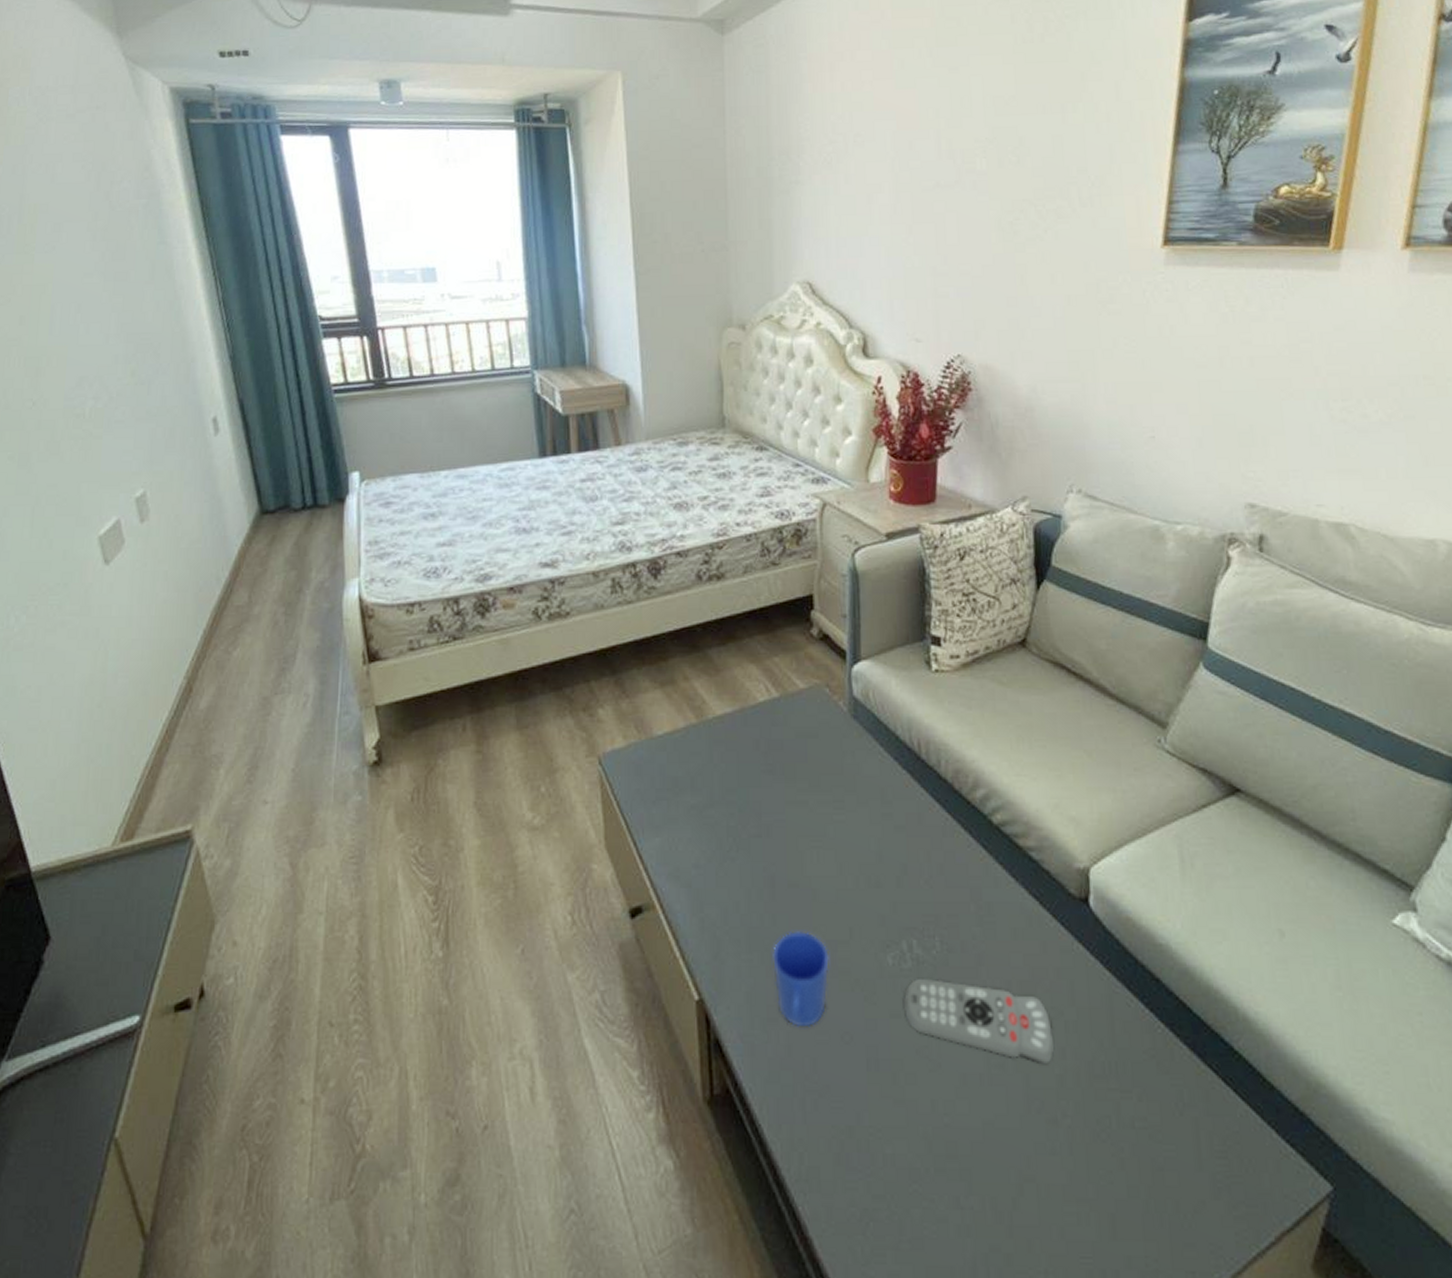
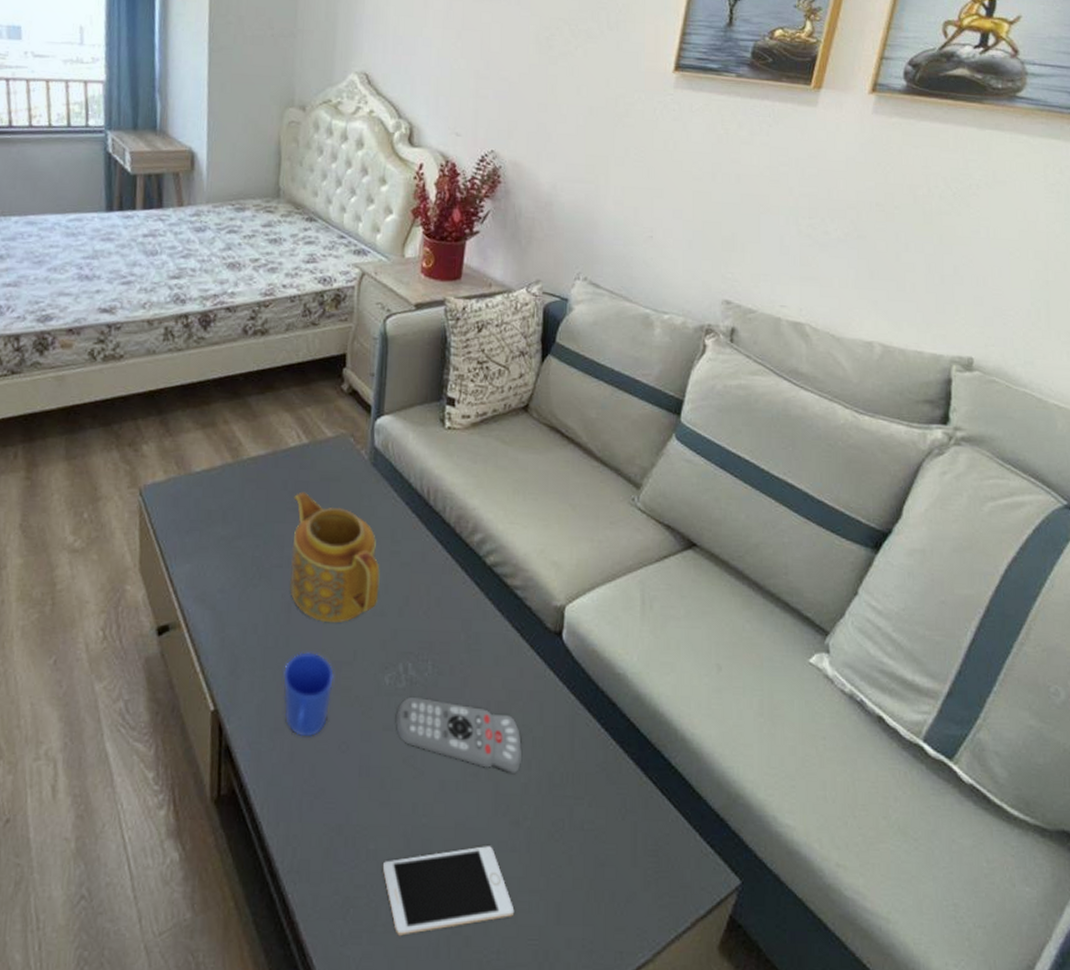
teapot: none [768,751,873,898] -> present [290,491,380,624]
cell phone: none [902,1148,1061,1253] -> present [382,846,515,936]

